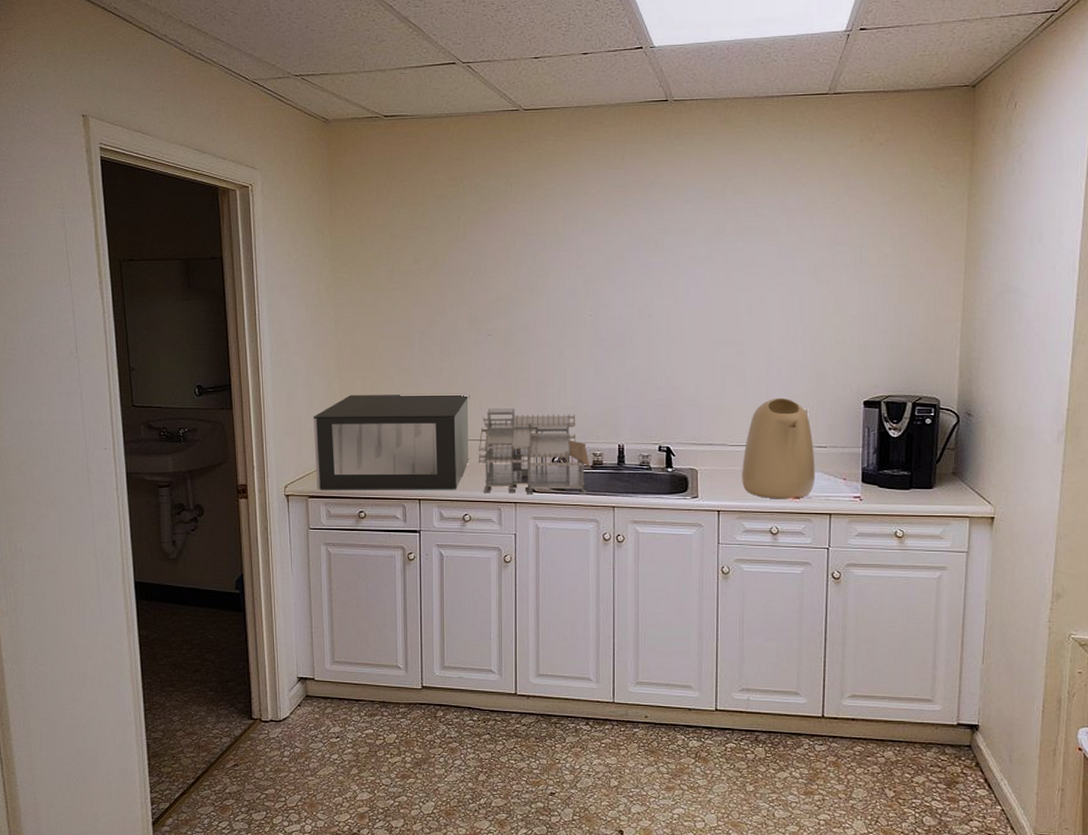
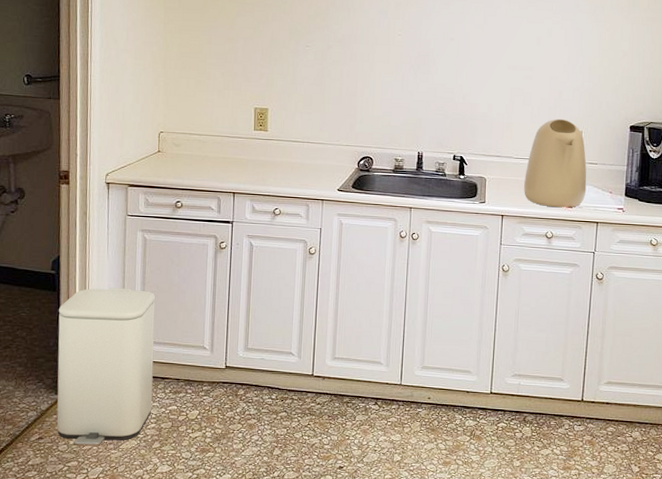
pedal bin: none [246,606,348,773] -> present [56,288,156,446]
microwave: present [313,393,471,490] -> none [136,92,287,186]
dish rack: present [478,408,591,495] -> none [290,113,393,196]

